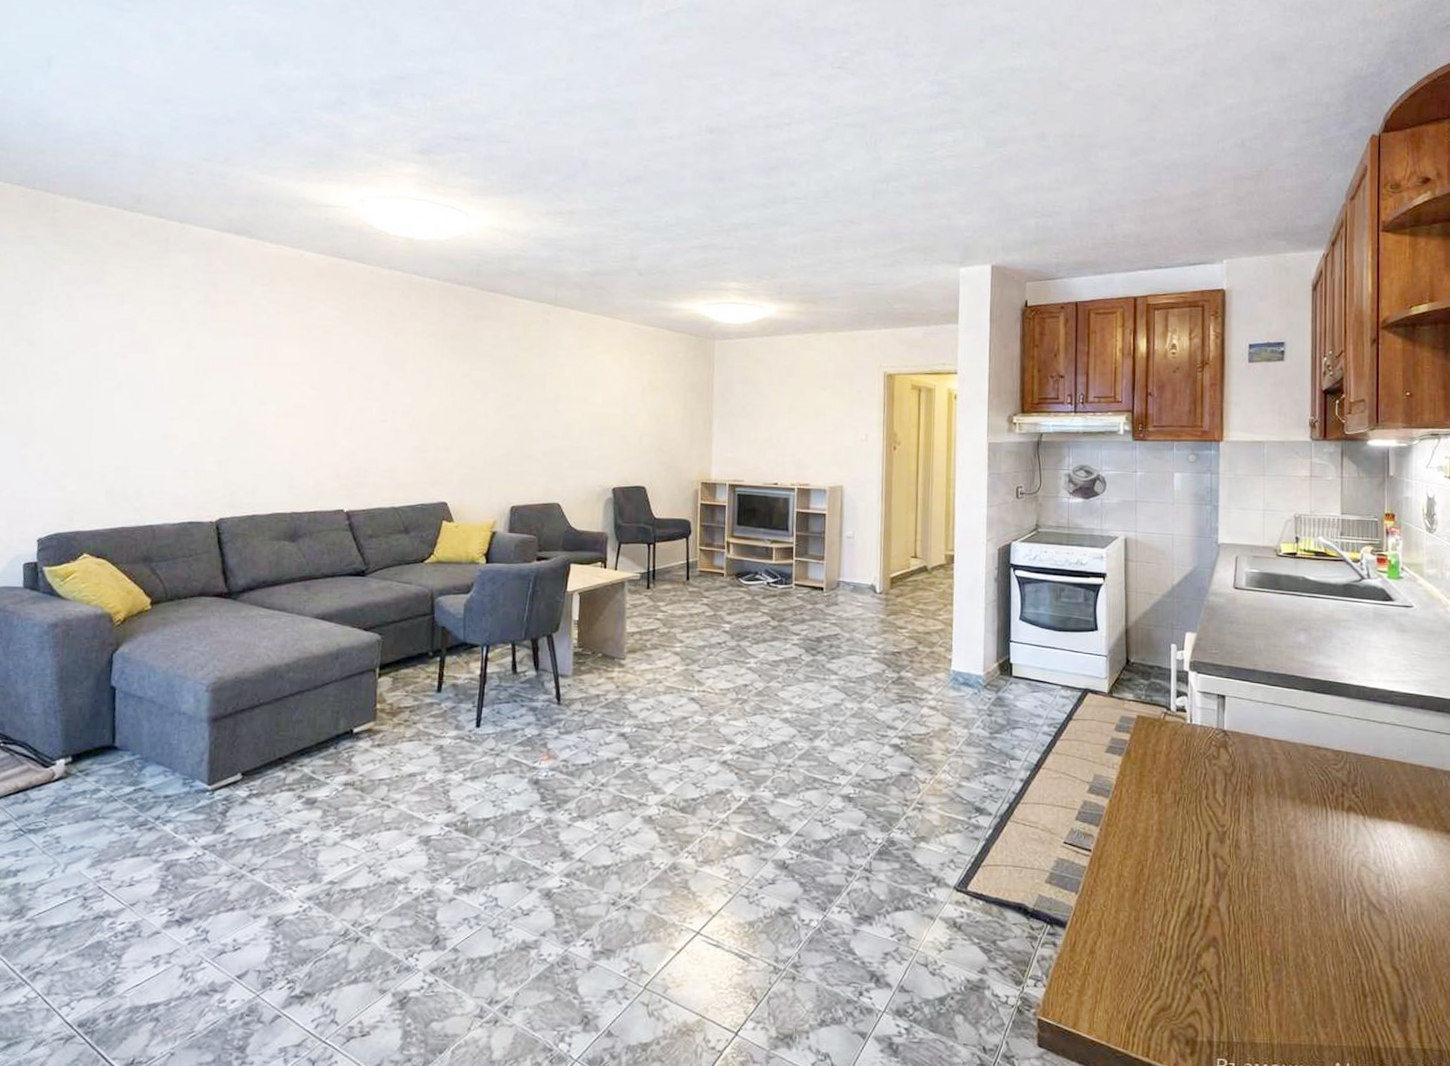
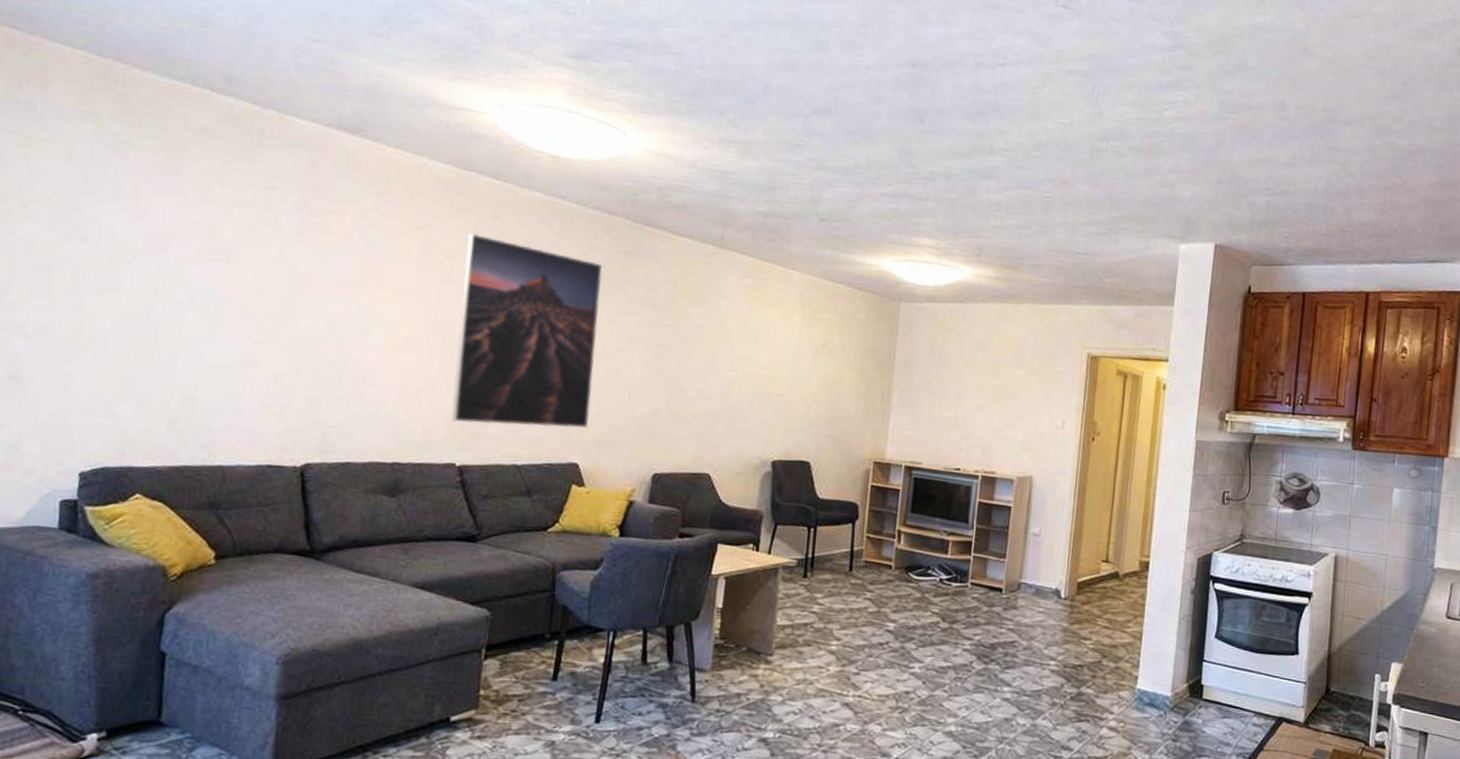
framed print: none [337,311,457,474] -> present [451,233,603,428]

